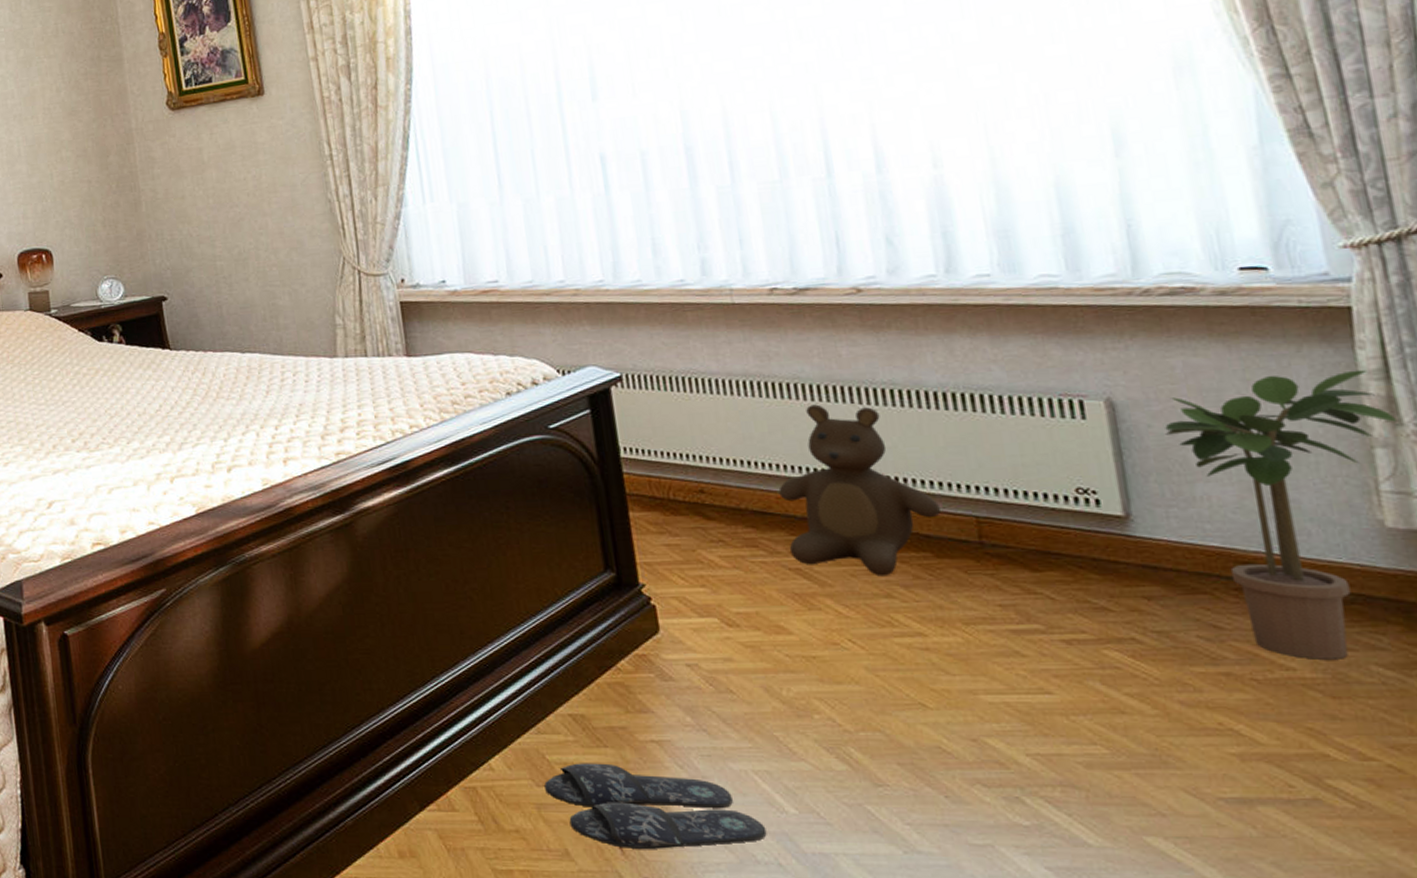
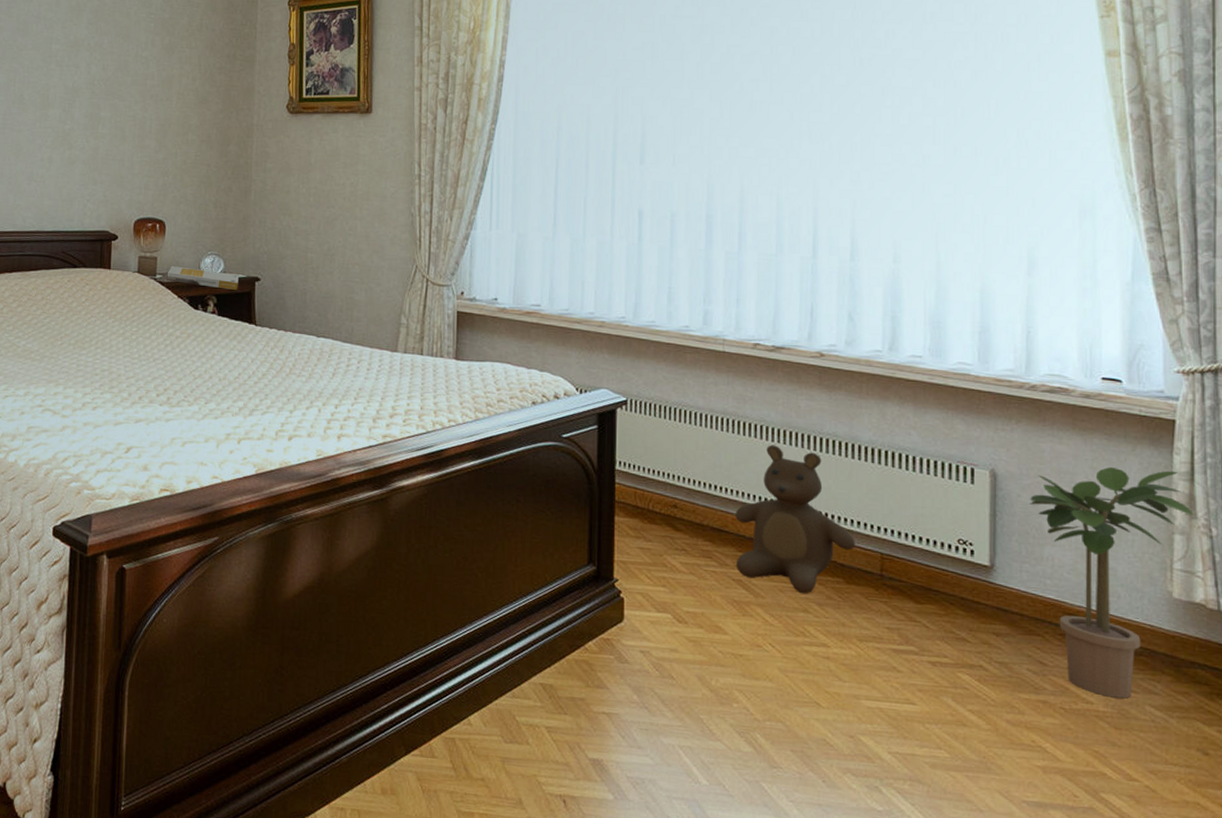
book: none [62,296,144,315] -> present [166,266,239,291]
slippers: present [544,763,767,850] -> none [511,725,682,806]

